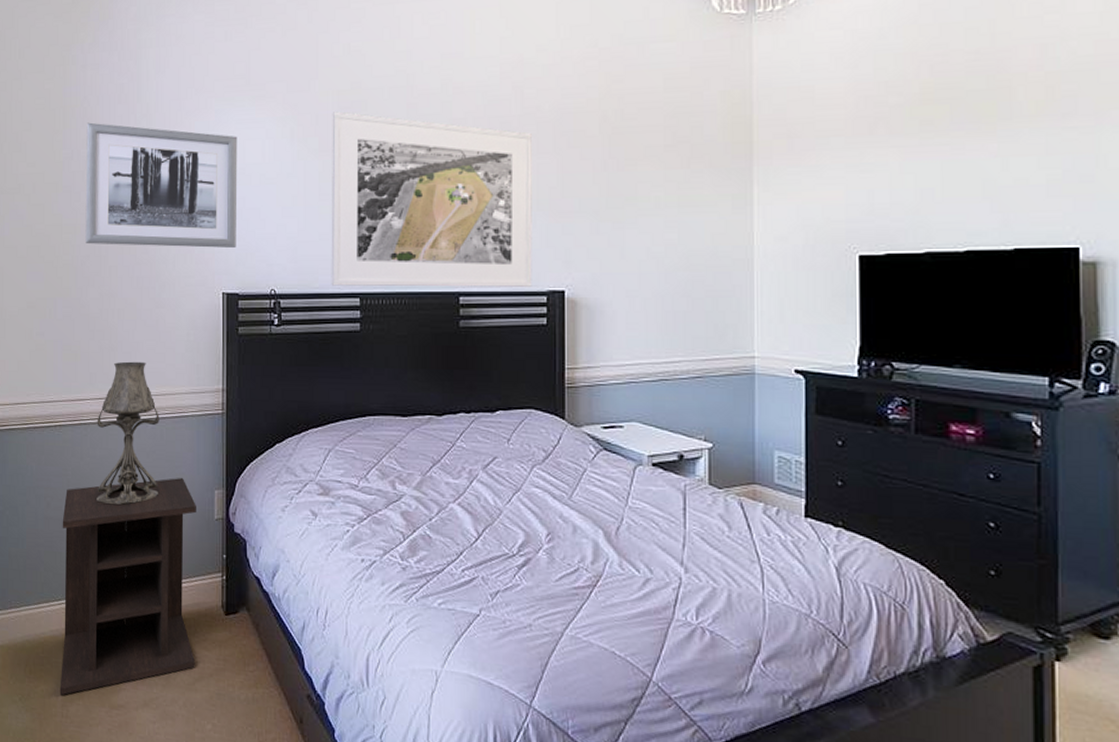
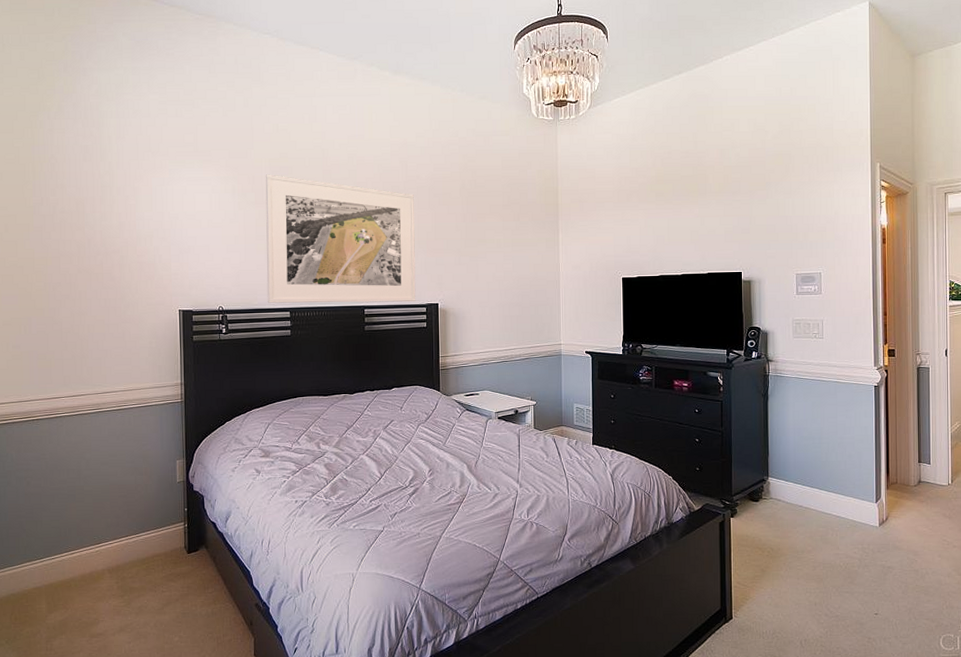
nightstand: present [60,477,196,696] -> none [42,452,163,634]
wall art: present [85,122,238,248] -> none [55,175,190,276]
table lamp: present [97,361,159,506] -> none [71,365,128,479]

